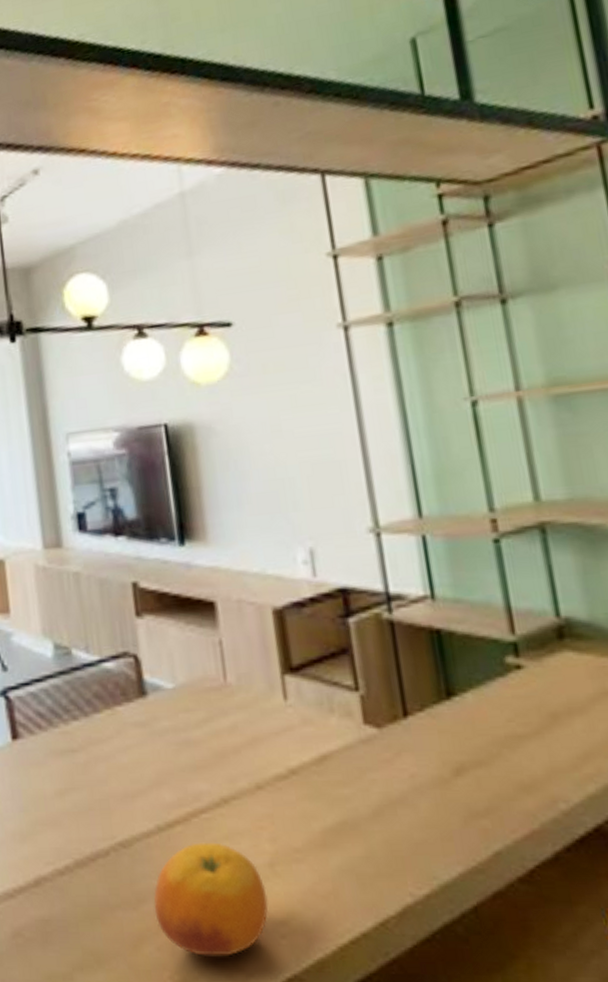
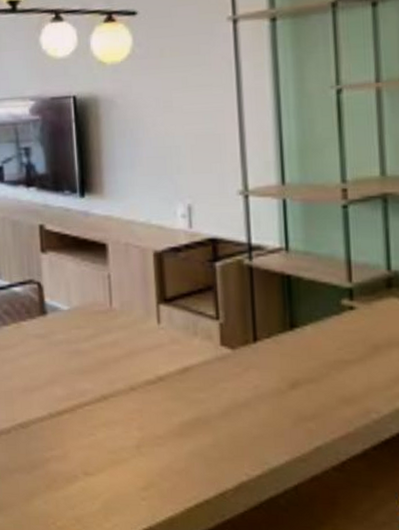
fruit: present [153,842,269,957] -> none [43,427,134,511]

